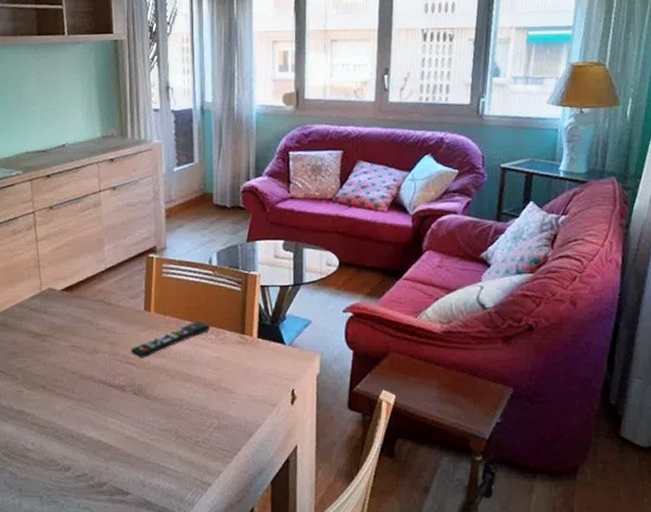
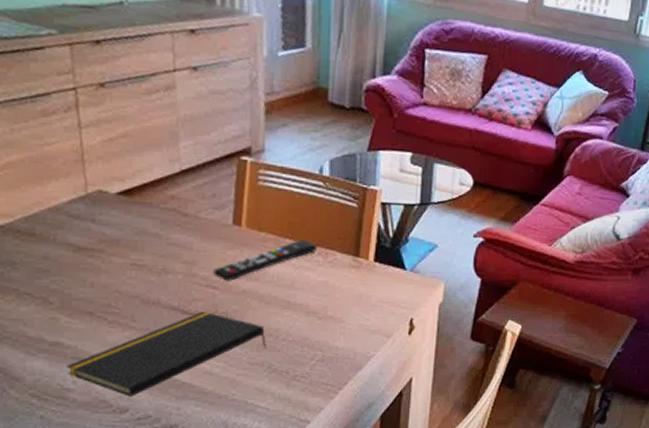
notepad: none [28,384,173,457] -> present [67,311,266,397]

